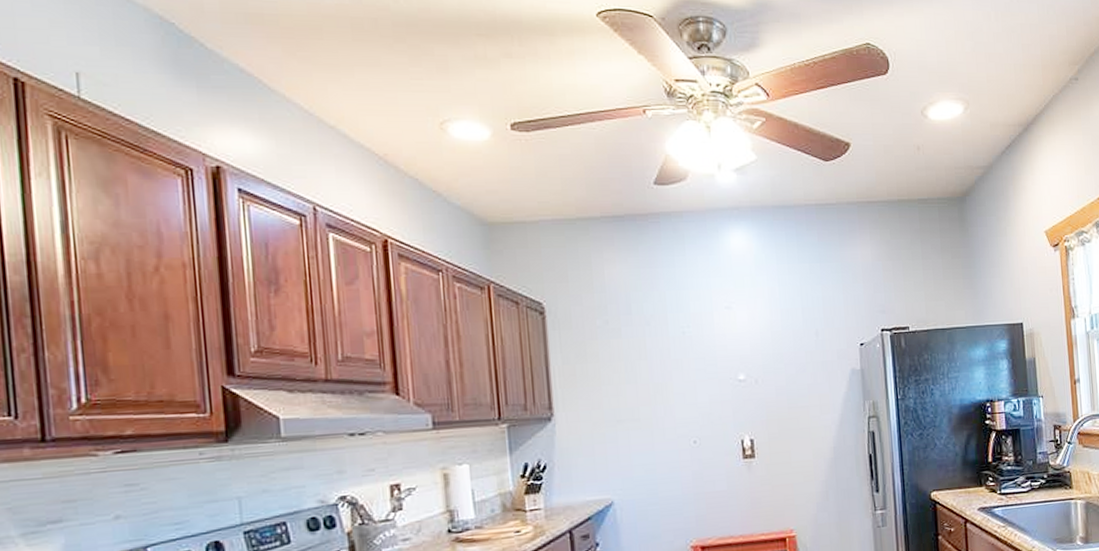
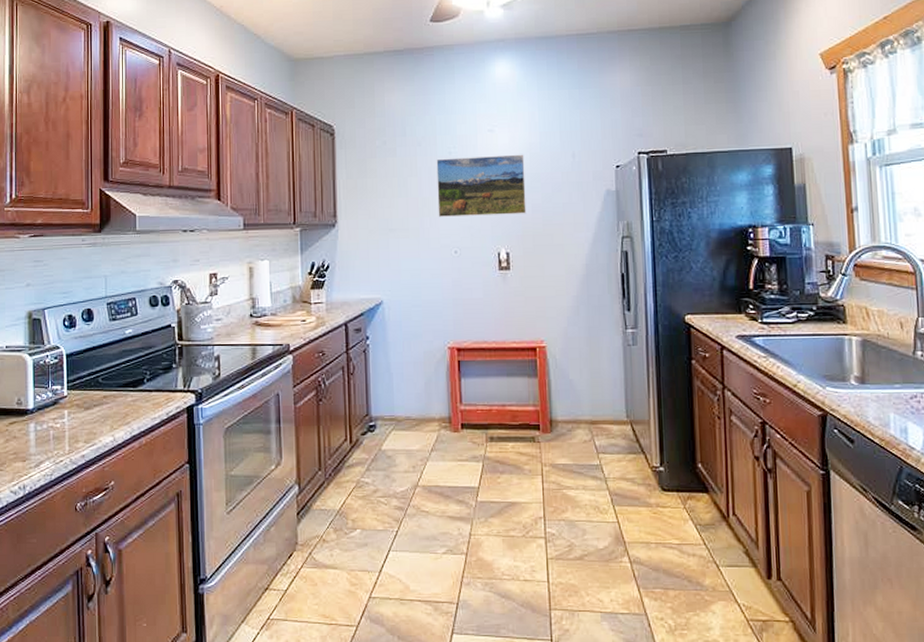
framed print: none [668,333,770,404] -> present [436,154,527,217]

